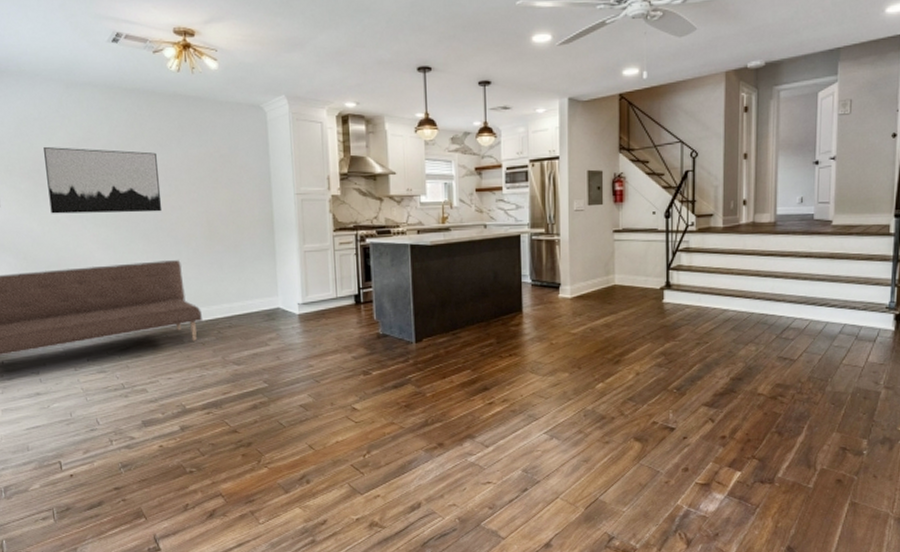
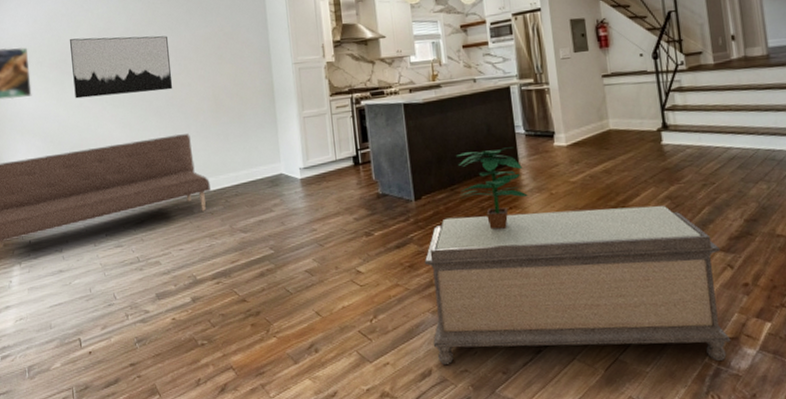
bench: none [421,360,704,504] -> present [424,205,731,366]
potted plant: none [461,296,528,375] -> present [456,147,528,230]

